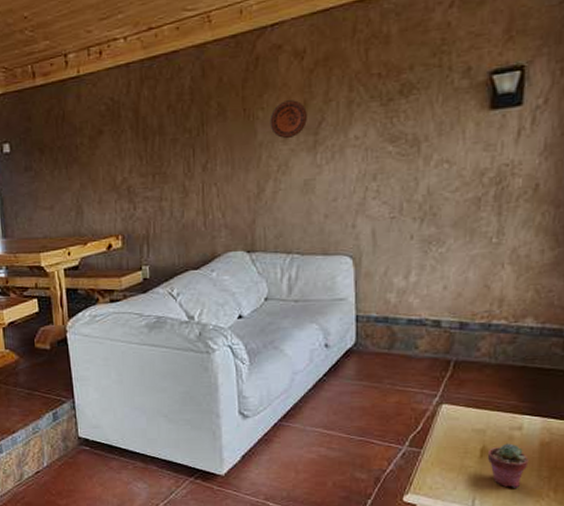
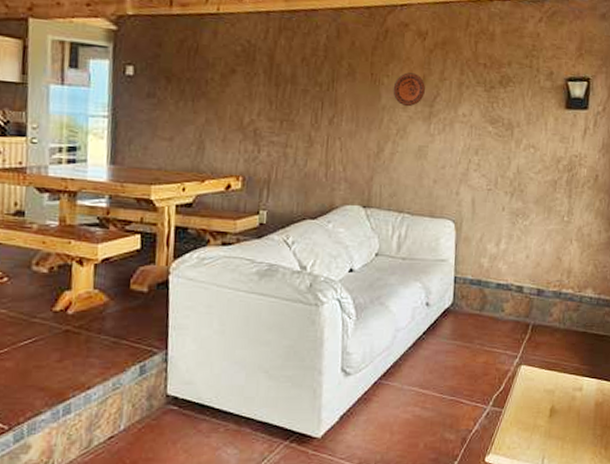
potted succulent: present [487,443,529,488] -> none [555,403,587,446]

